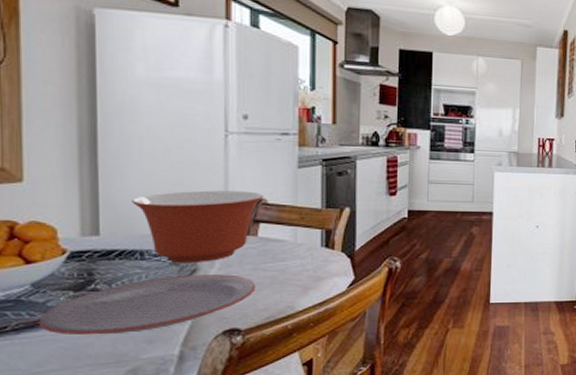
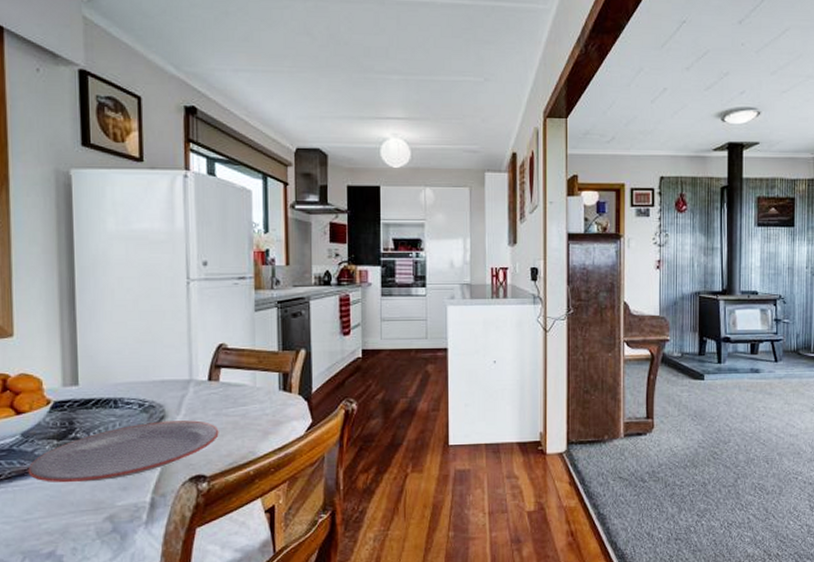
mixing bowl: present [132,190,264,263] -> none [106,337,224,411]

